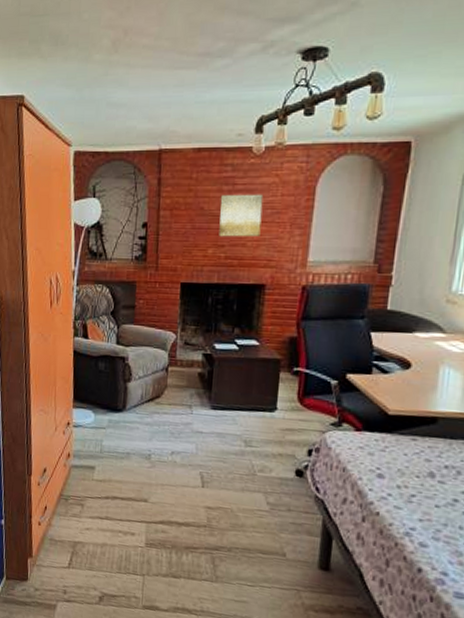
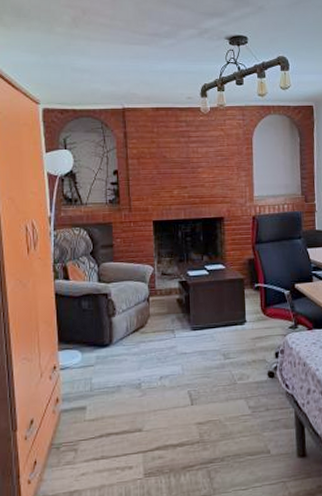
wall art: present [218,194,264,237] -> none [179,144,215,180]

